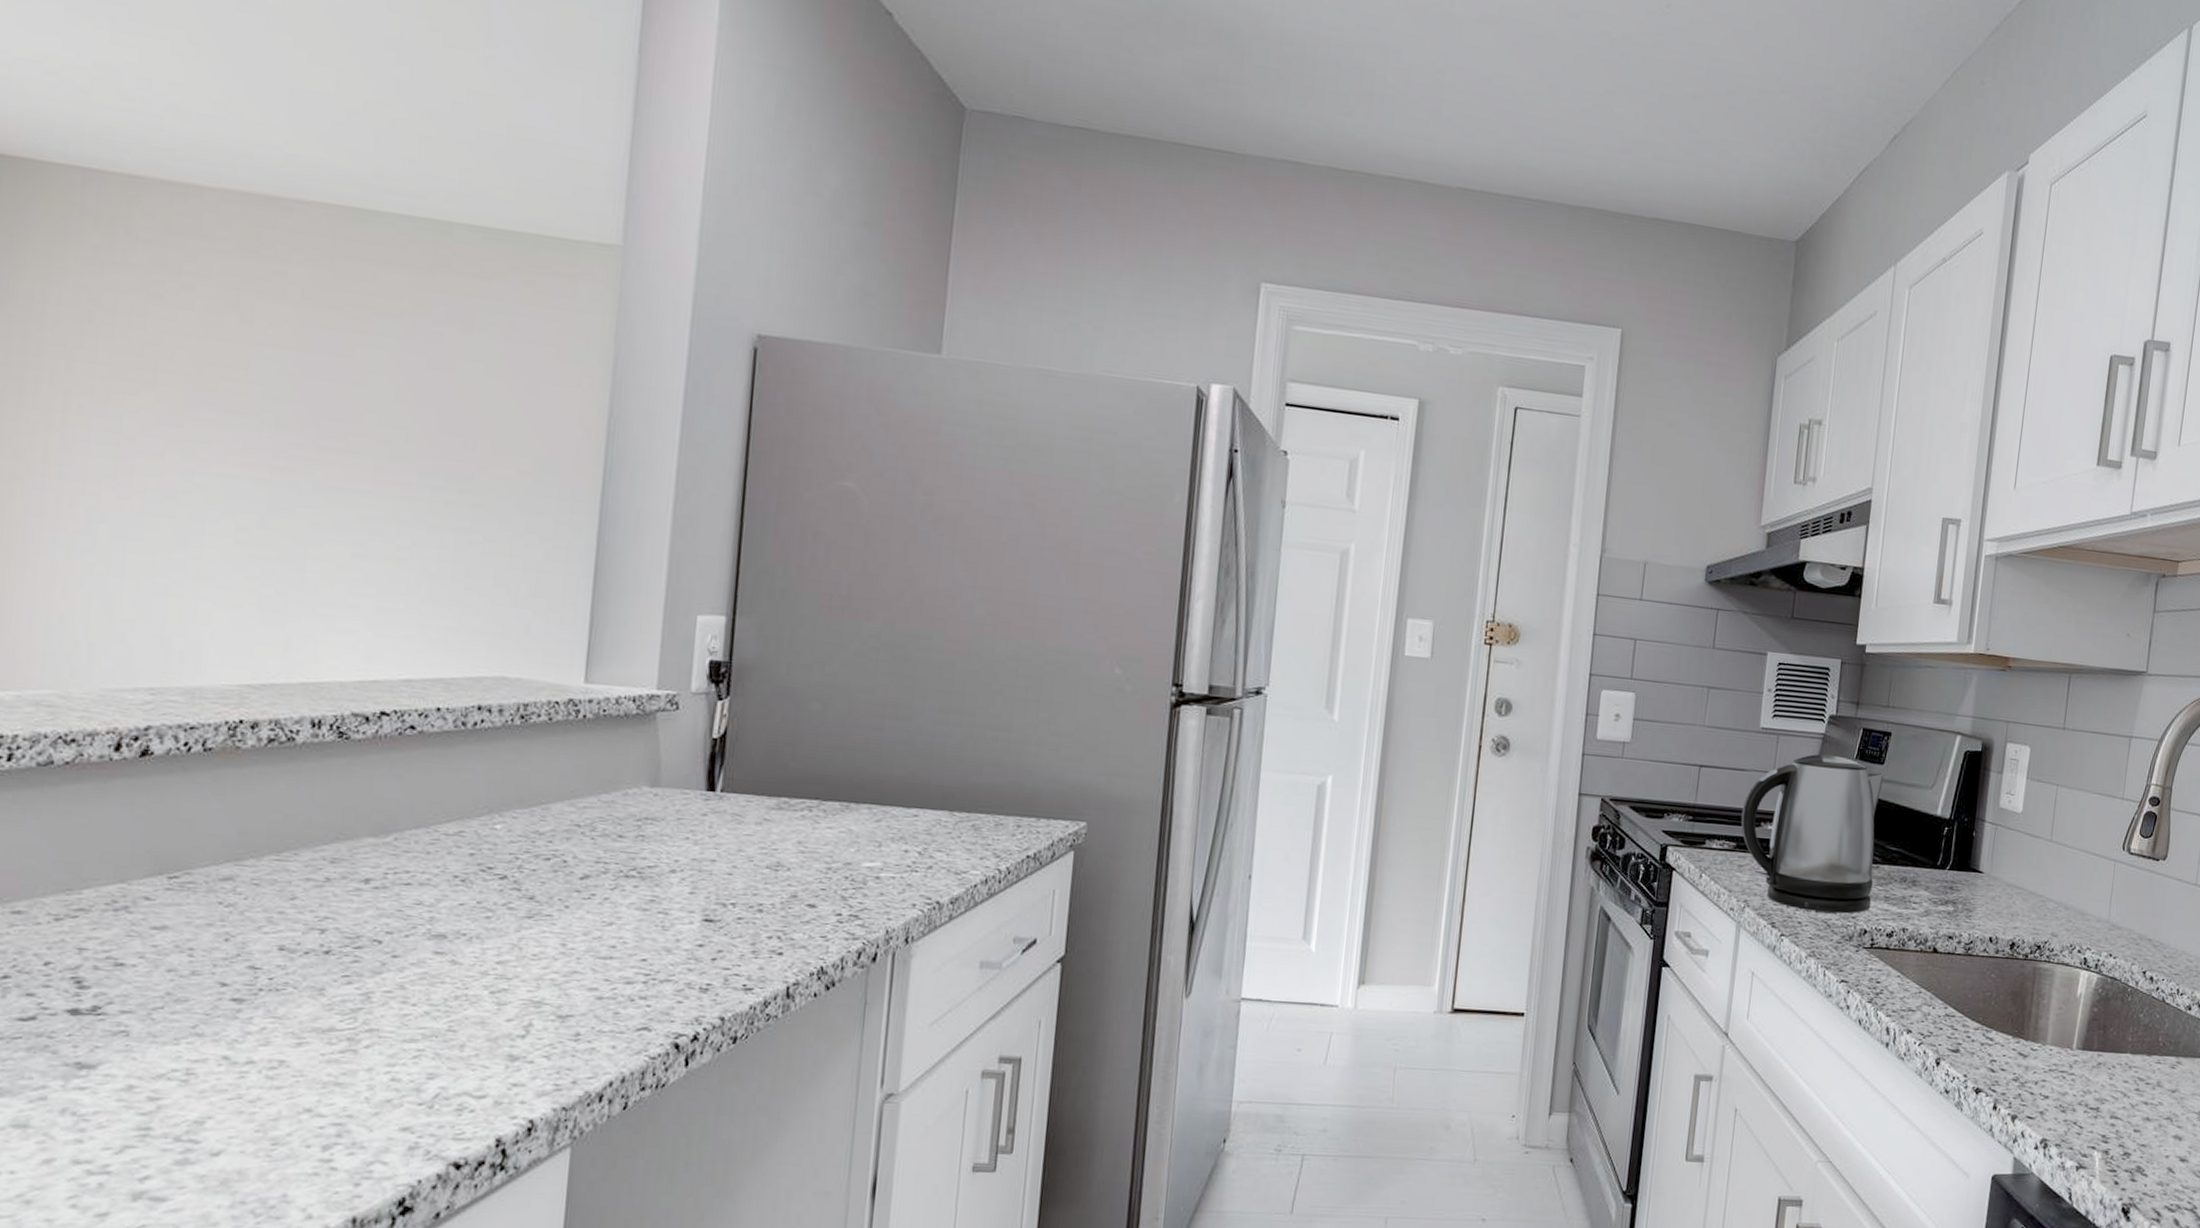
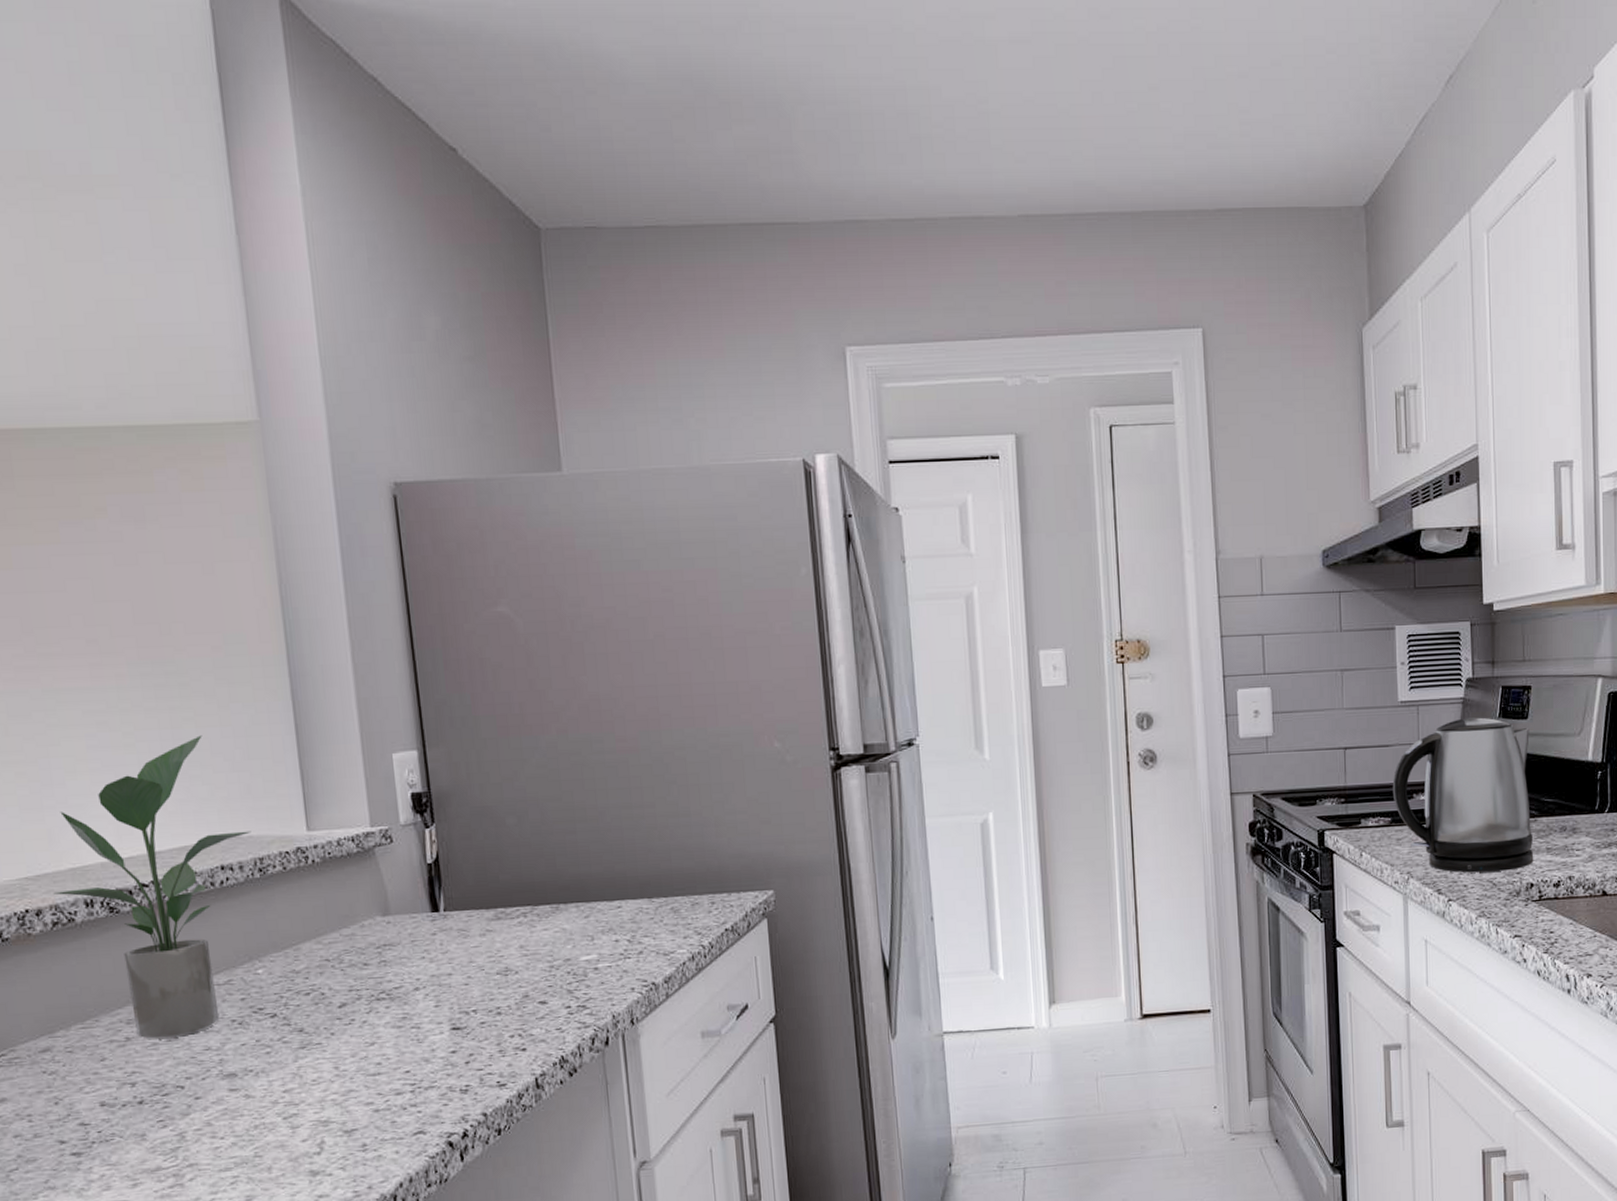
potted plant: none [276,562,521,886] -> present [53,735,252,1040]

